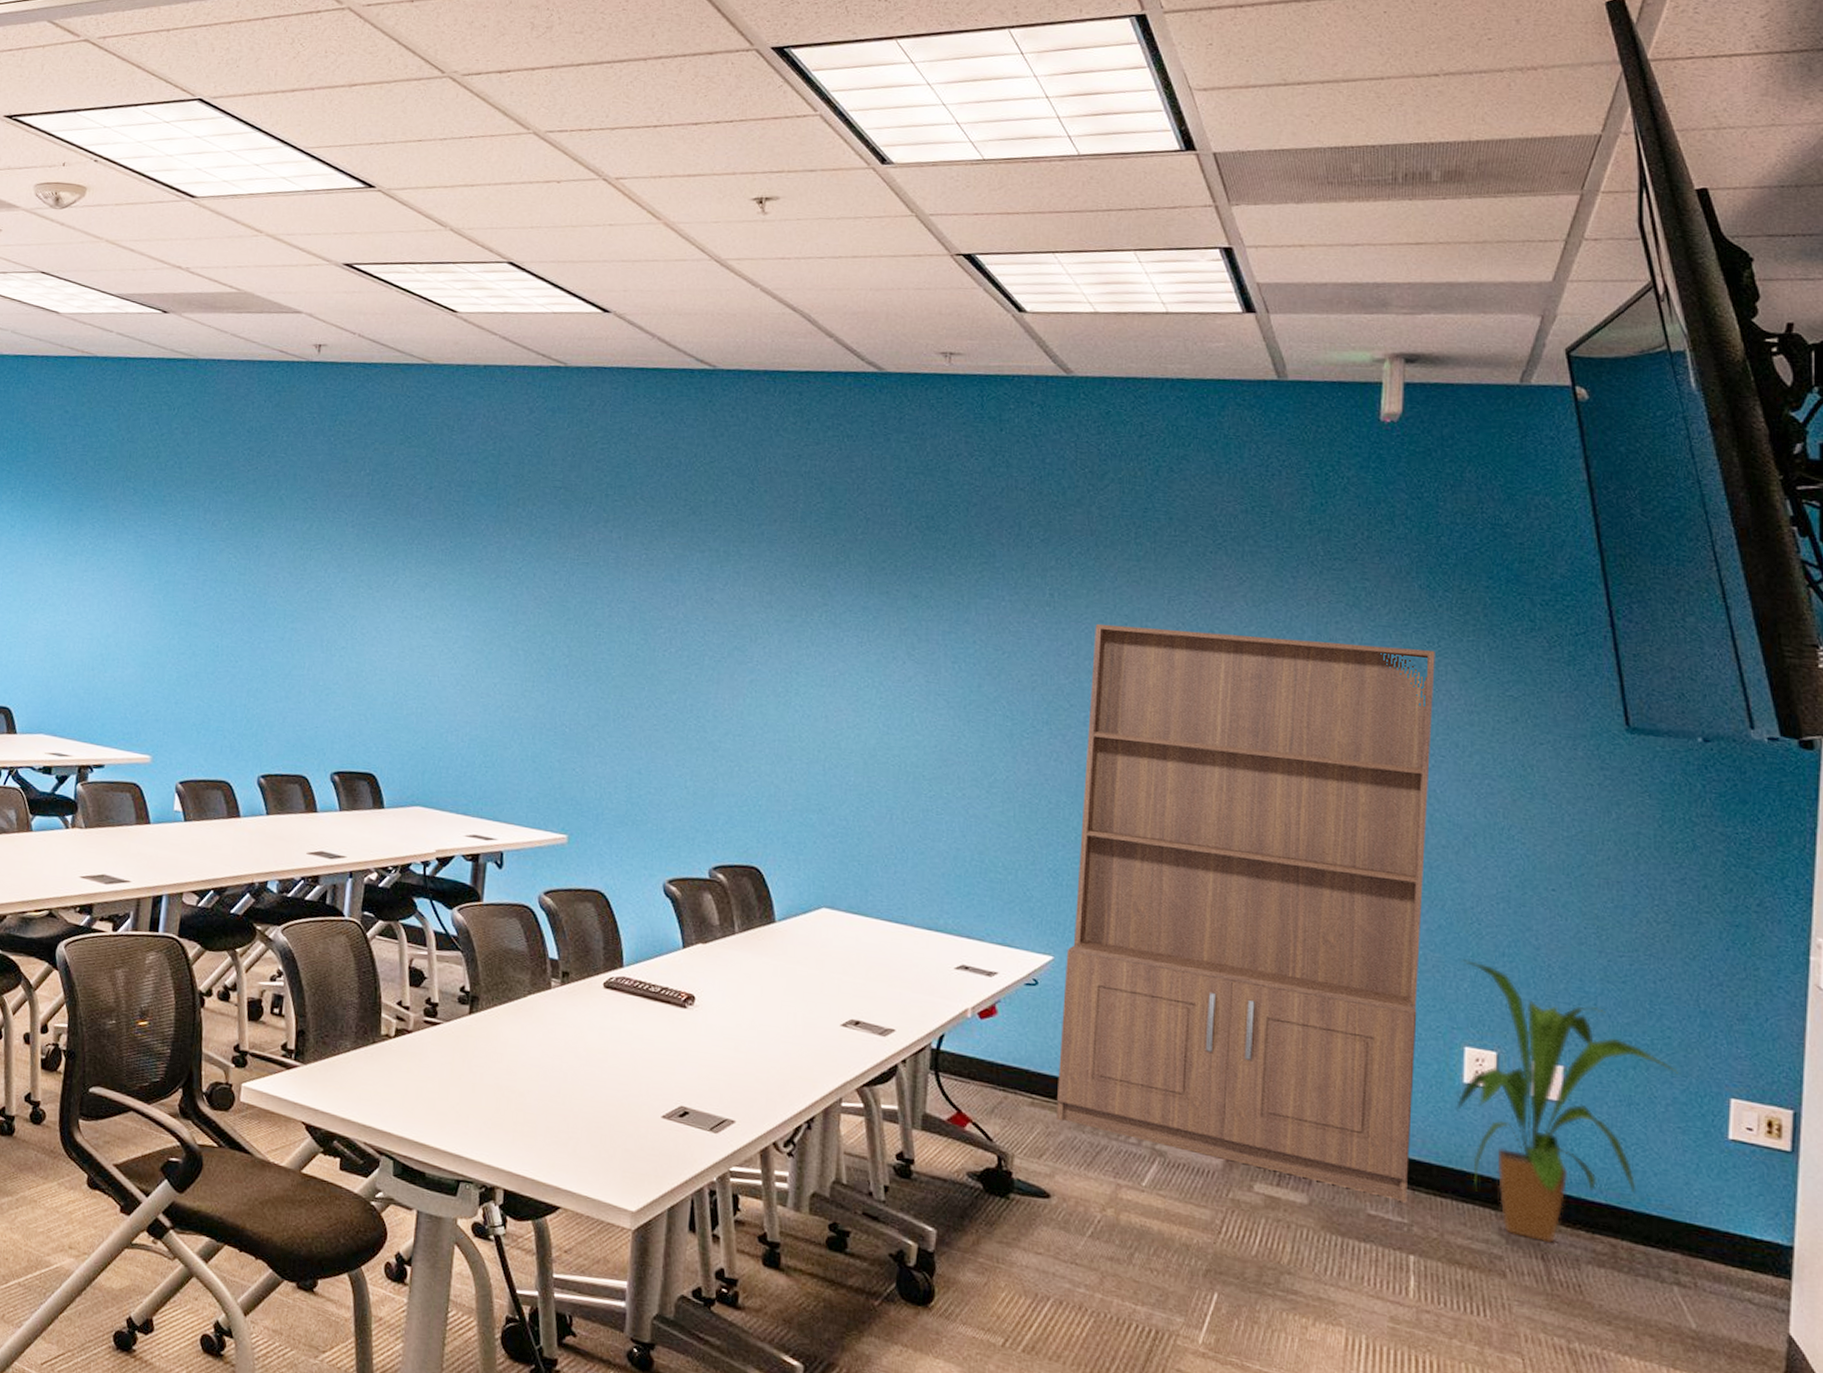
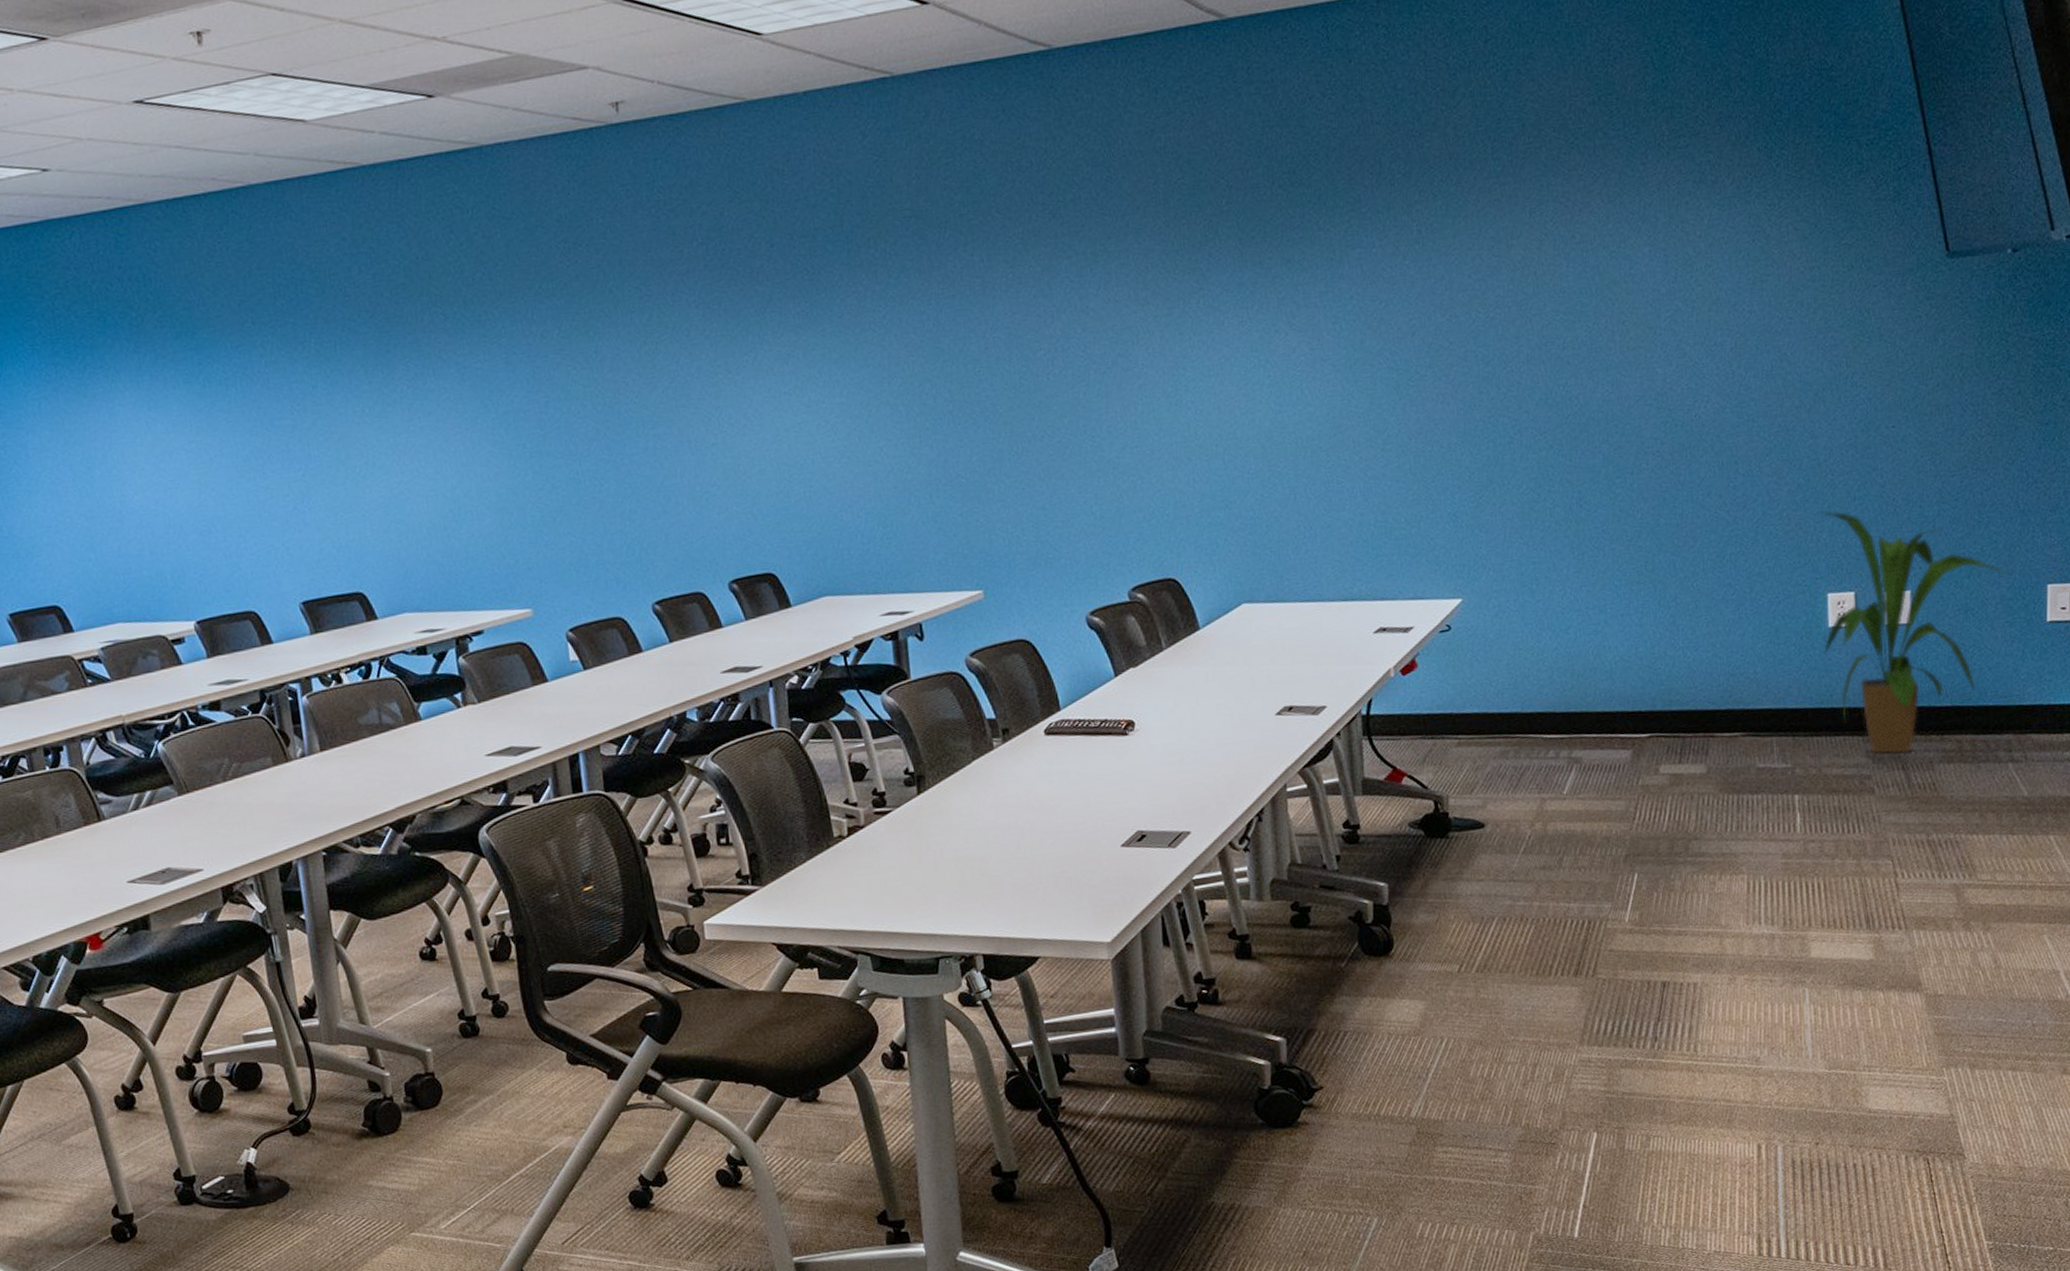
bookshelf: present [1056,623,1435,1203] -> none [1464,213,1789,754]

